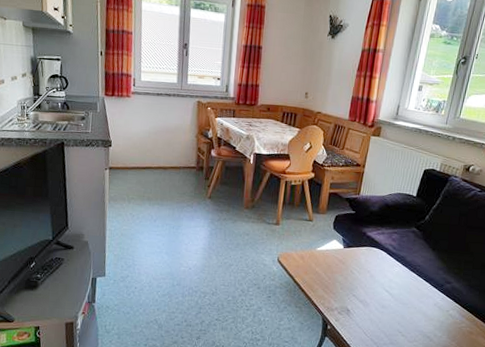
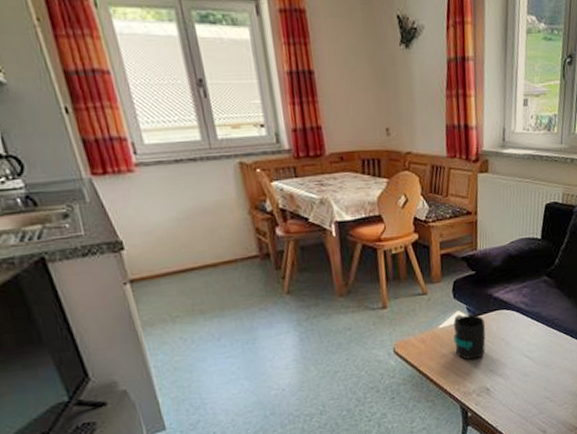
mug: none [326,243,356,283] -> present [453,314,486,360]

